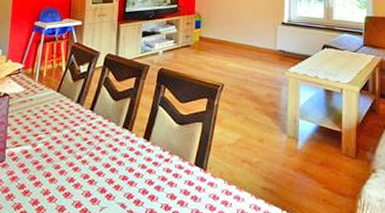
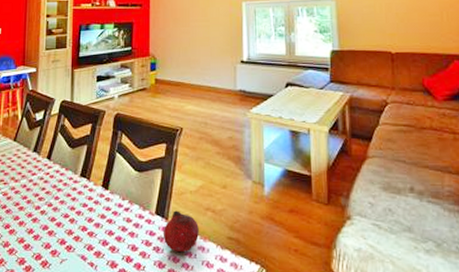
fruit: none [201,162,235,201] -> present [162,210,199,252]

